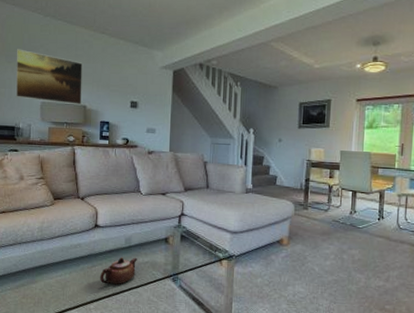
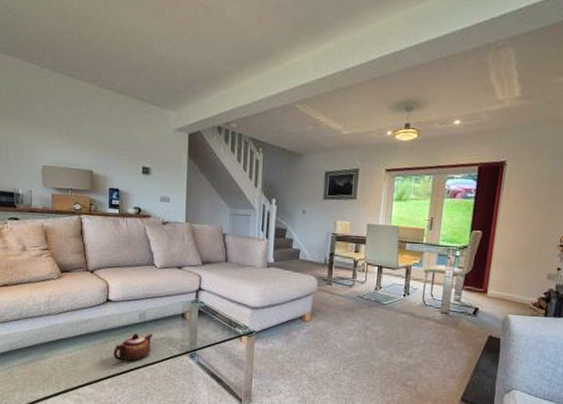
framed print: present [15,49,83,106] -> none [11,105,88,170]

